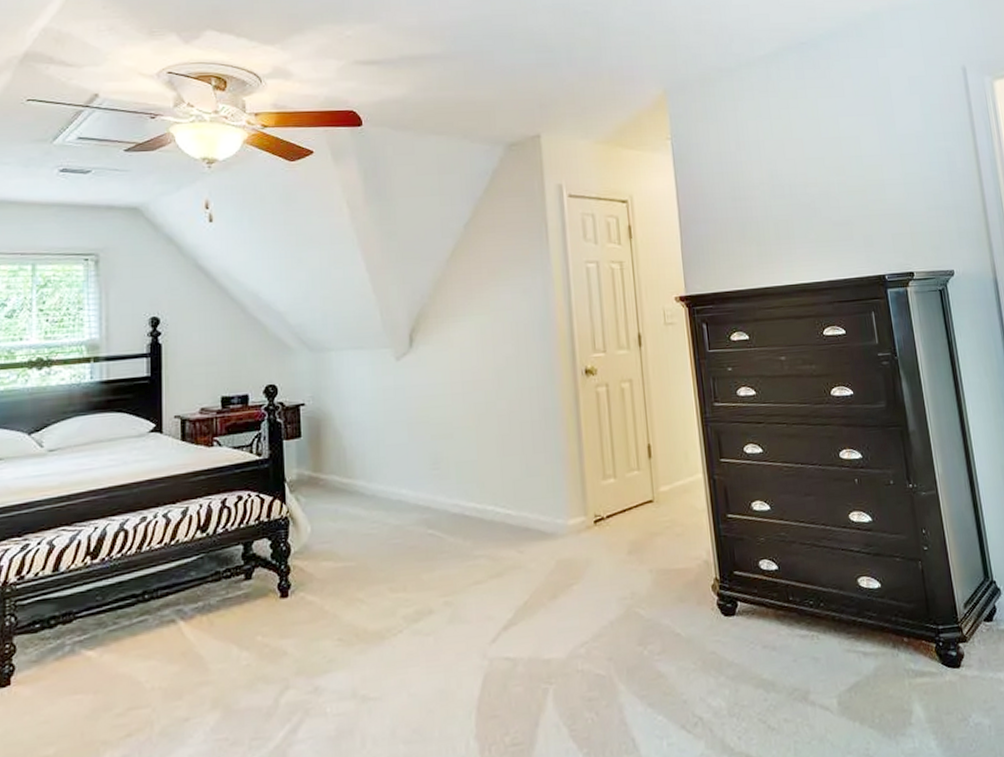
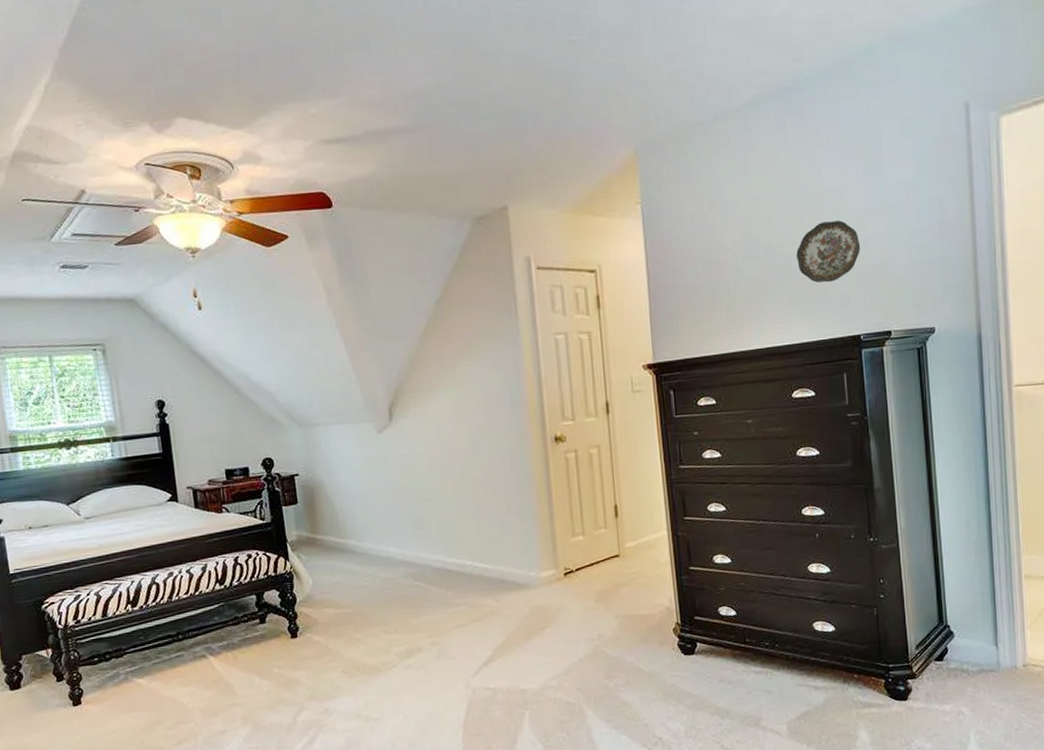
decorative plate: none [820,165,880,223] -> present [796,220,861,283]

